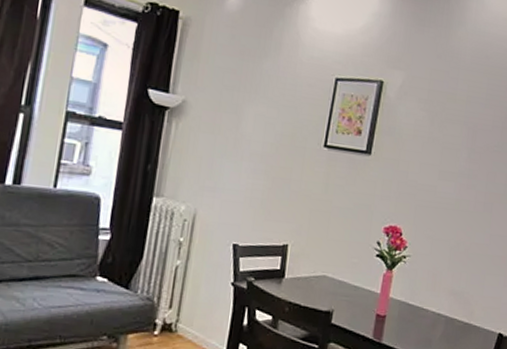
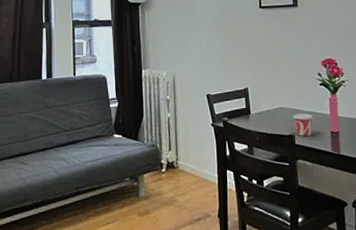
cup: none [335,287,360,316] -> present [293,113,314,136]

